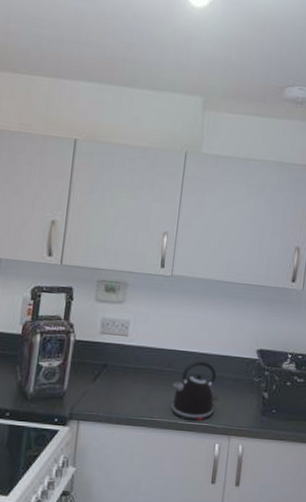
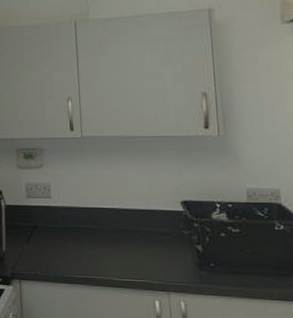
kettle: present [171,361,217,422] -> none [101,217,148,278]

